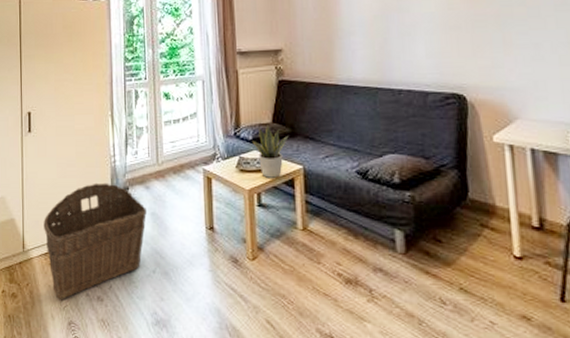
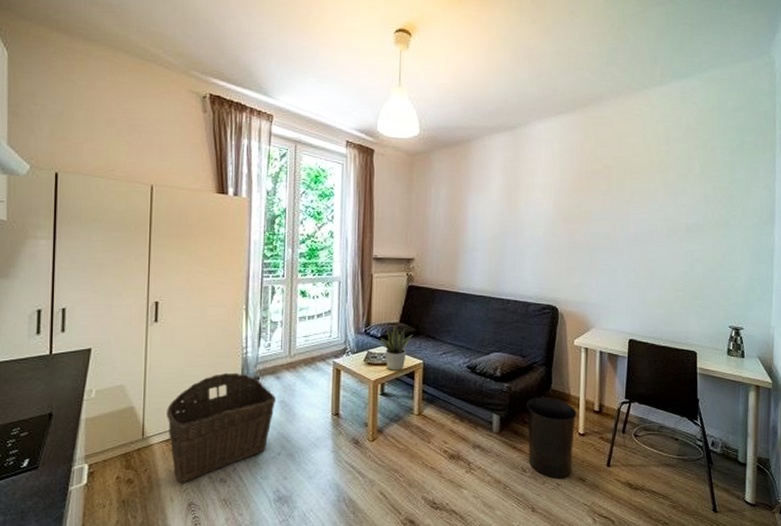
waste bin: none [437,209,511,315] -> present [526,398,577,479]

